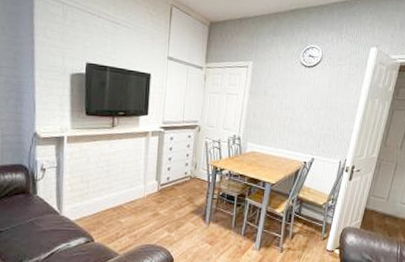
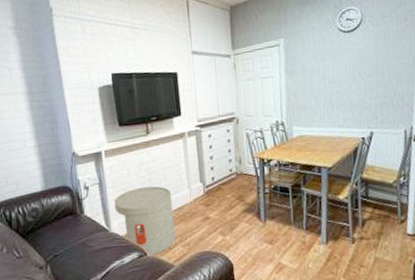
side table: none [68,176,127,243] -> present [114,186,176,256]

